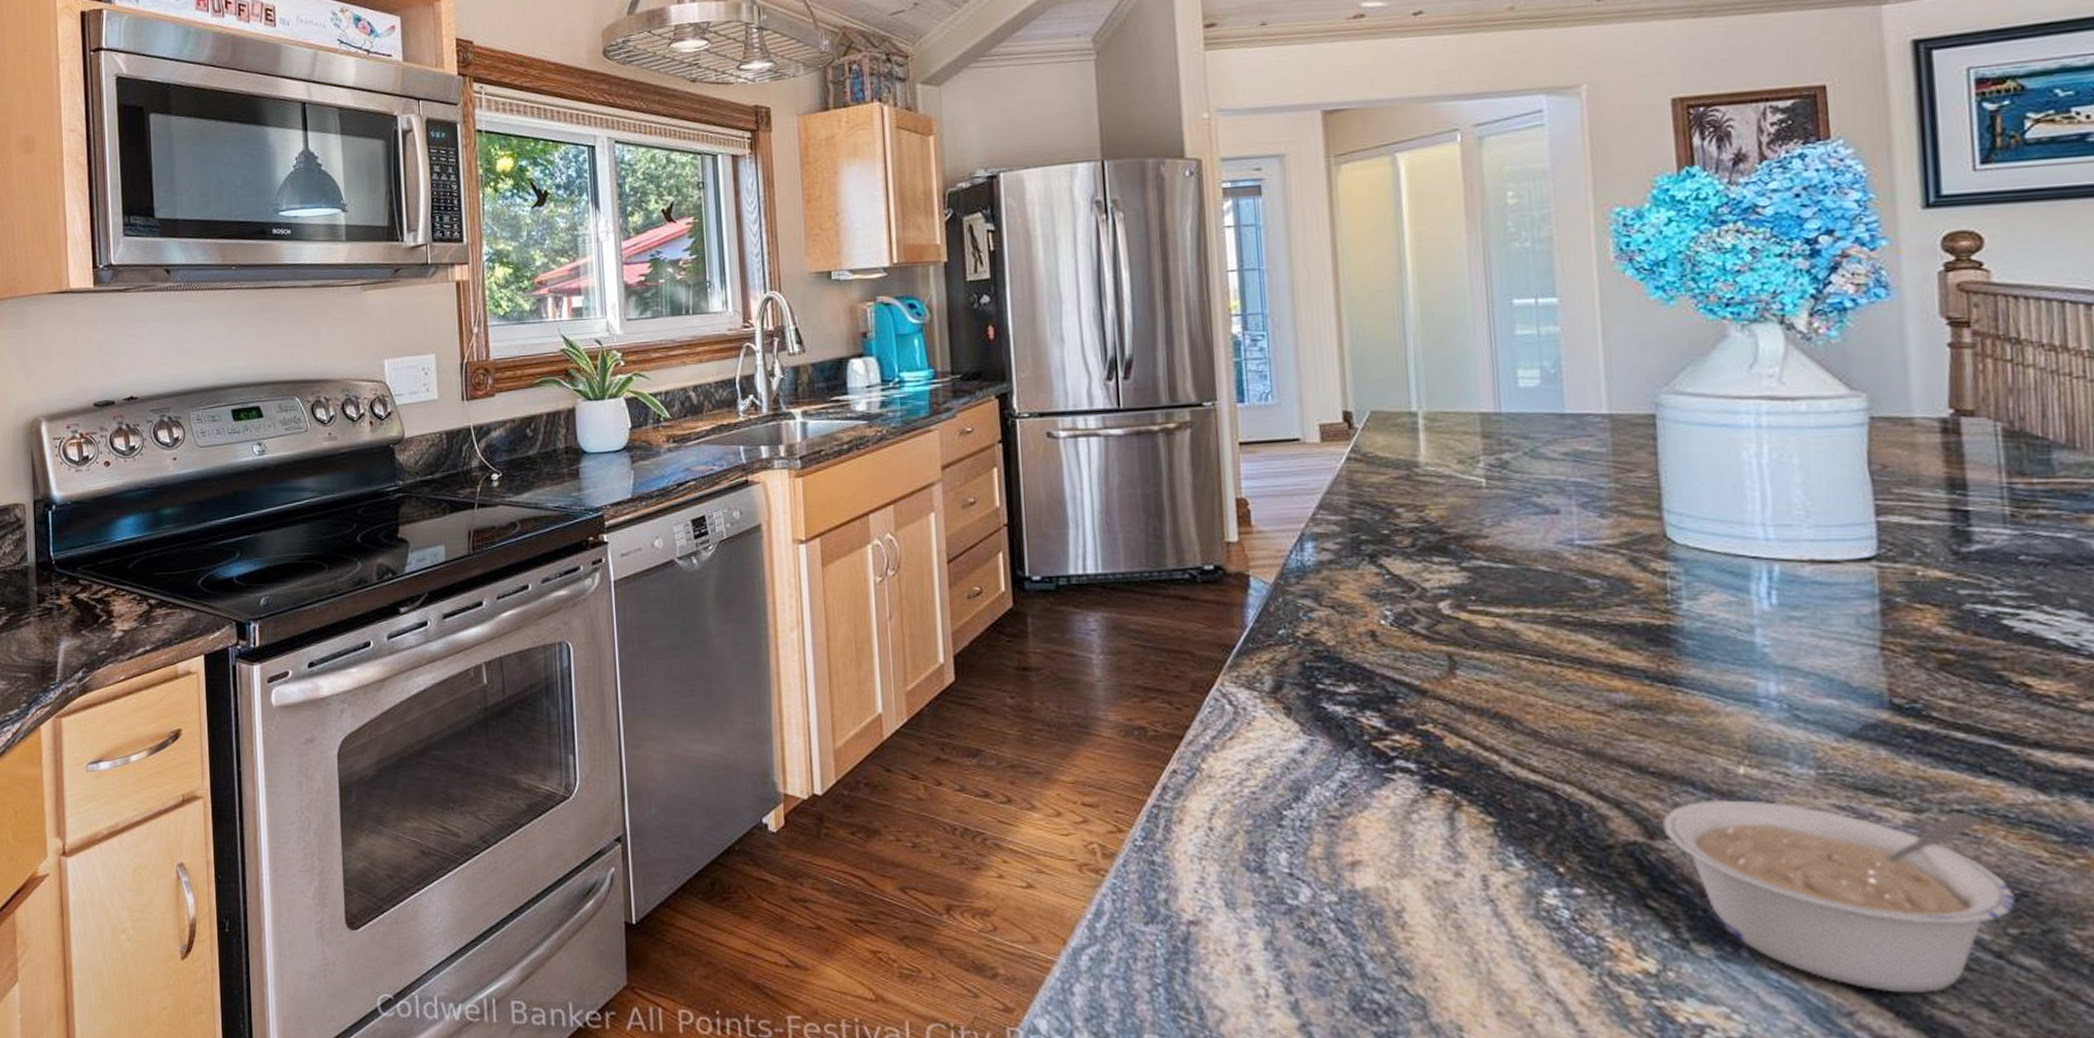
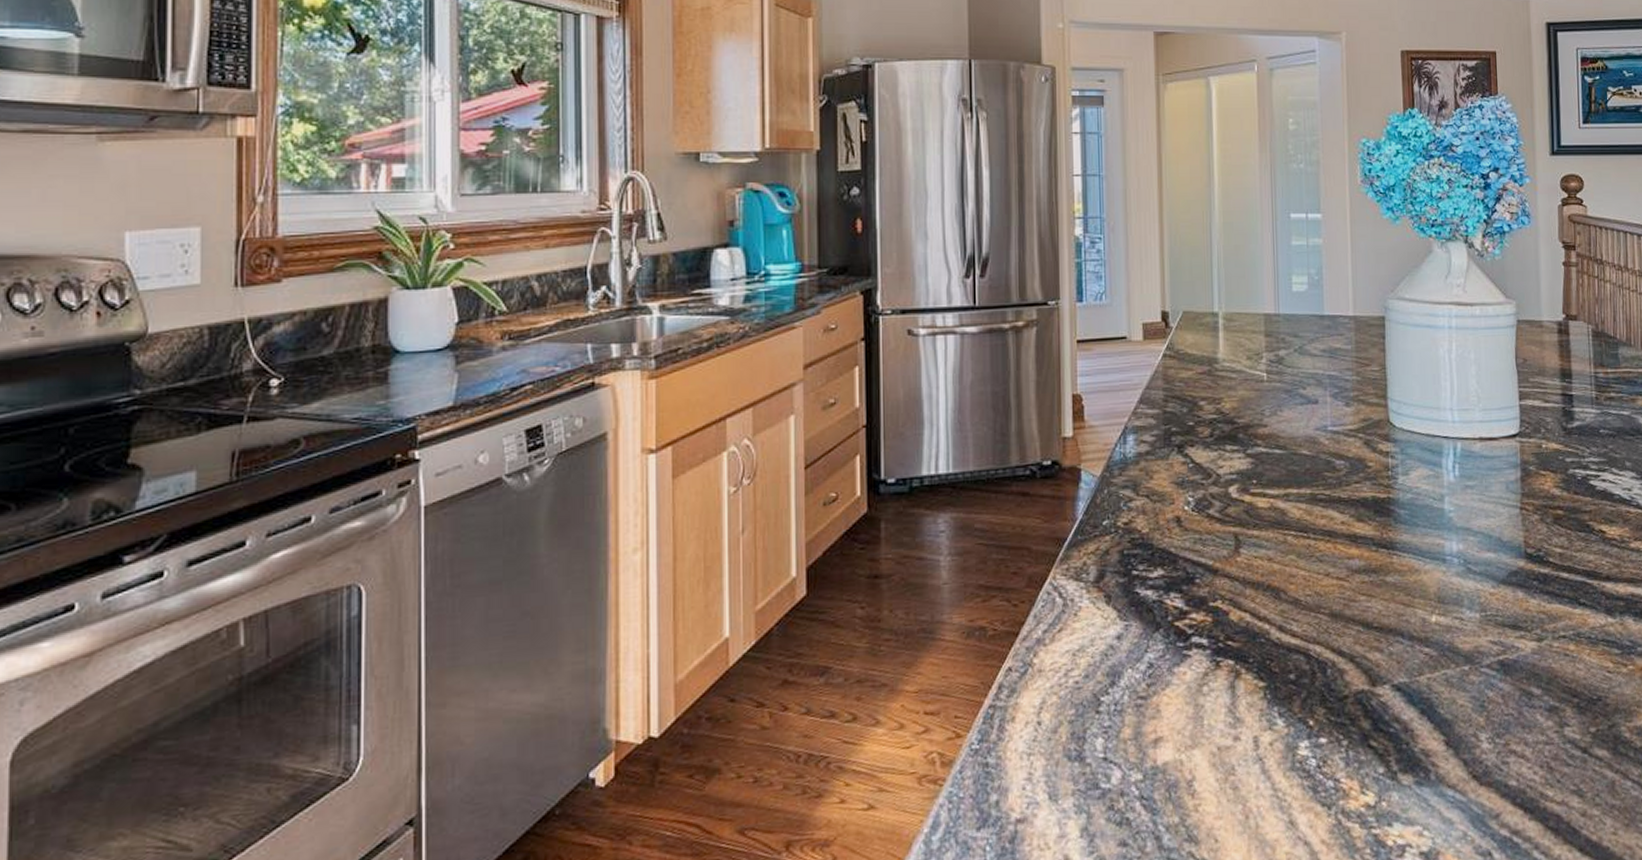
legume: present [1663,801,2016,993] -> none [1382,637,1595,793]

